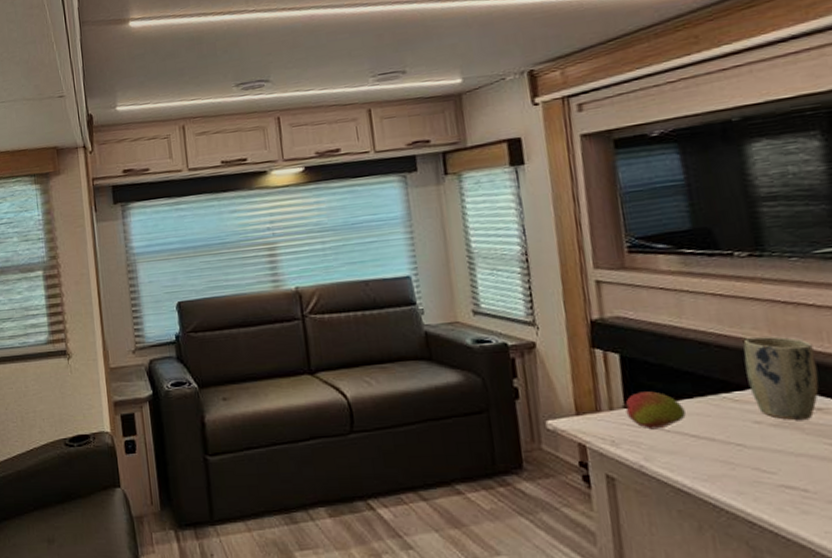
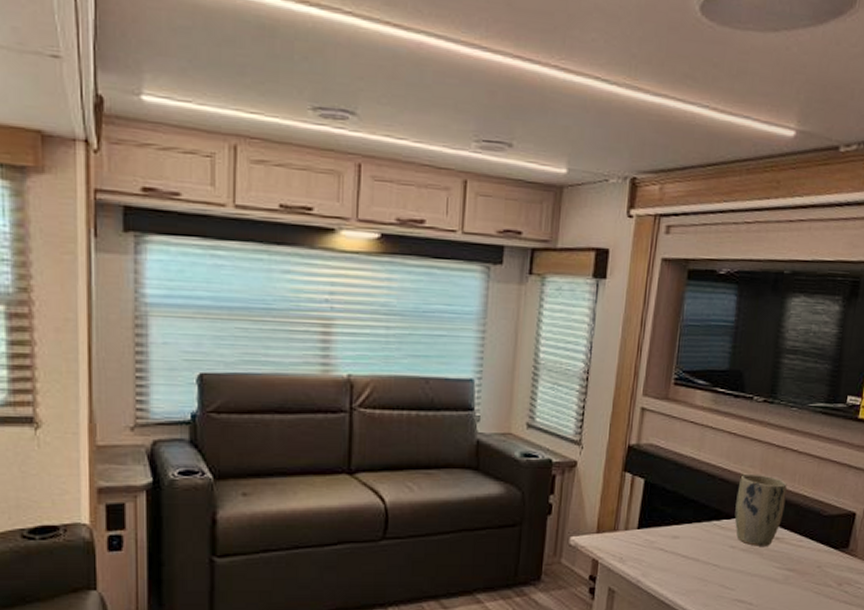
fruit: present [621,391,686,430] -> none [635,515,683,549]

